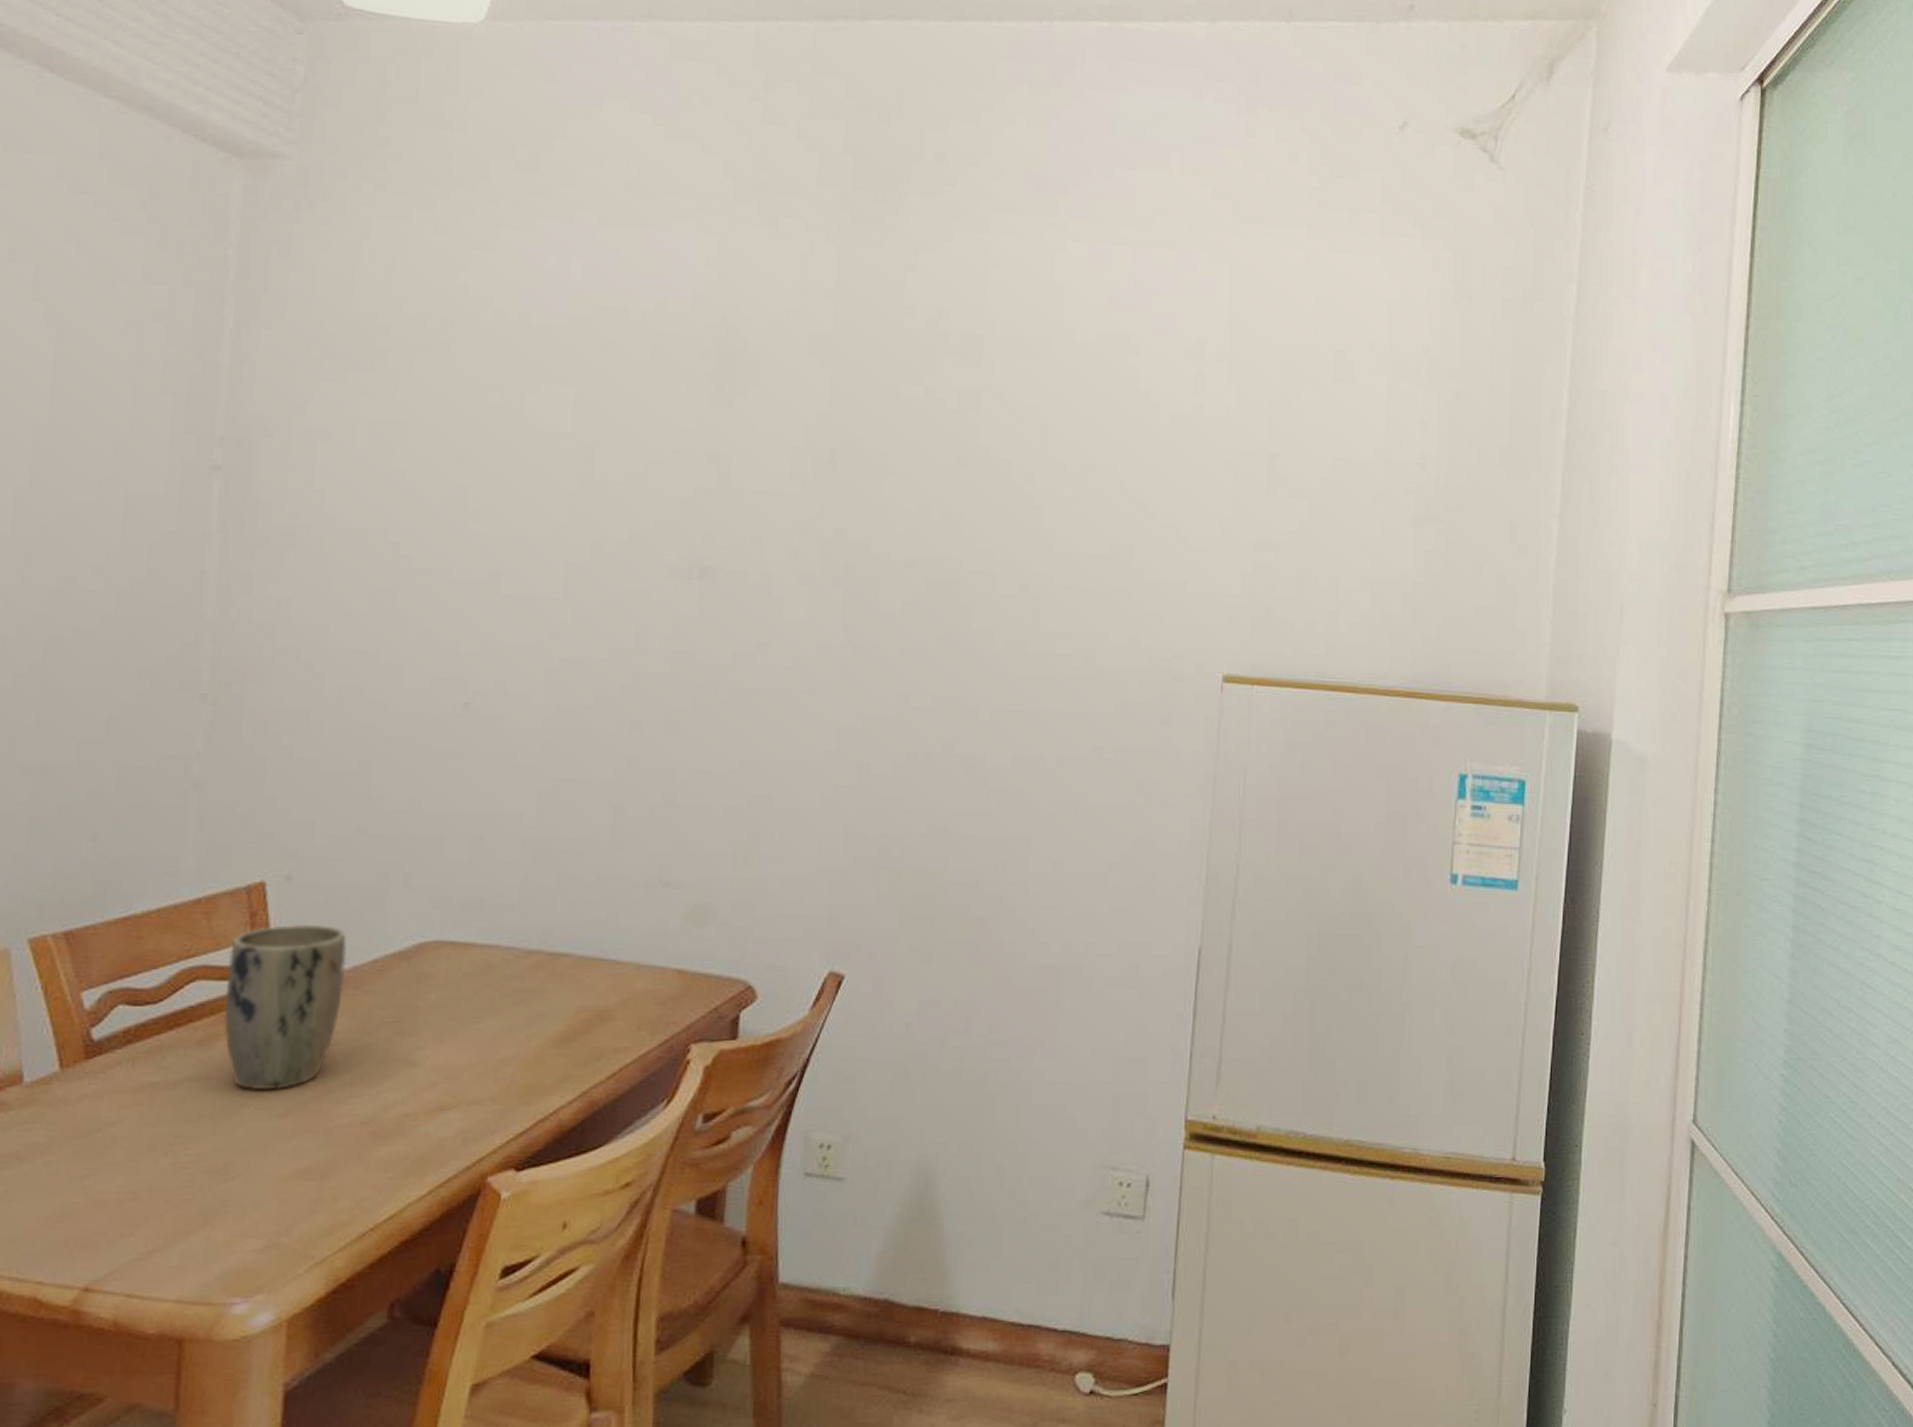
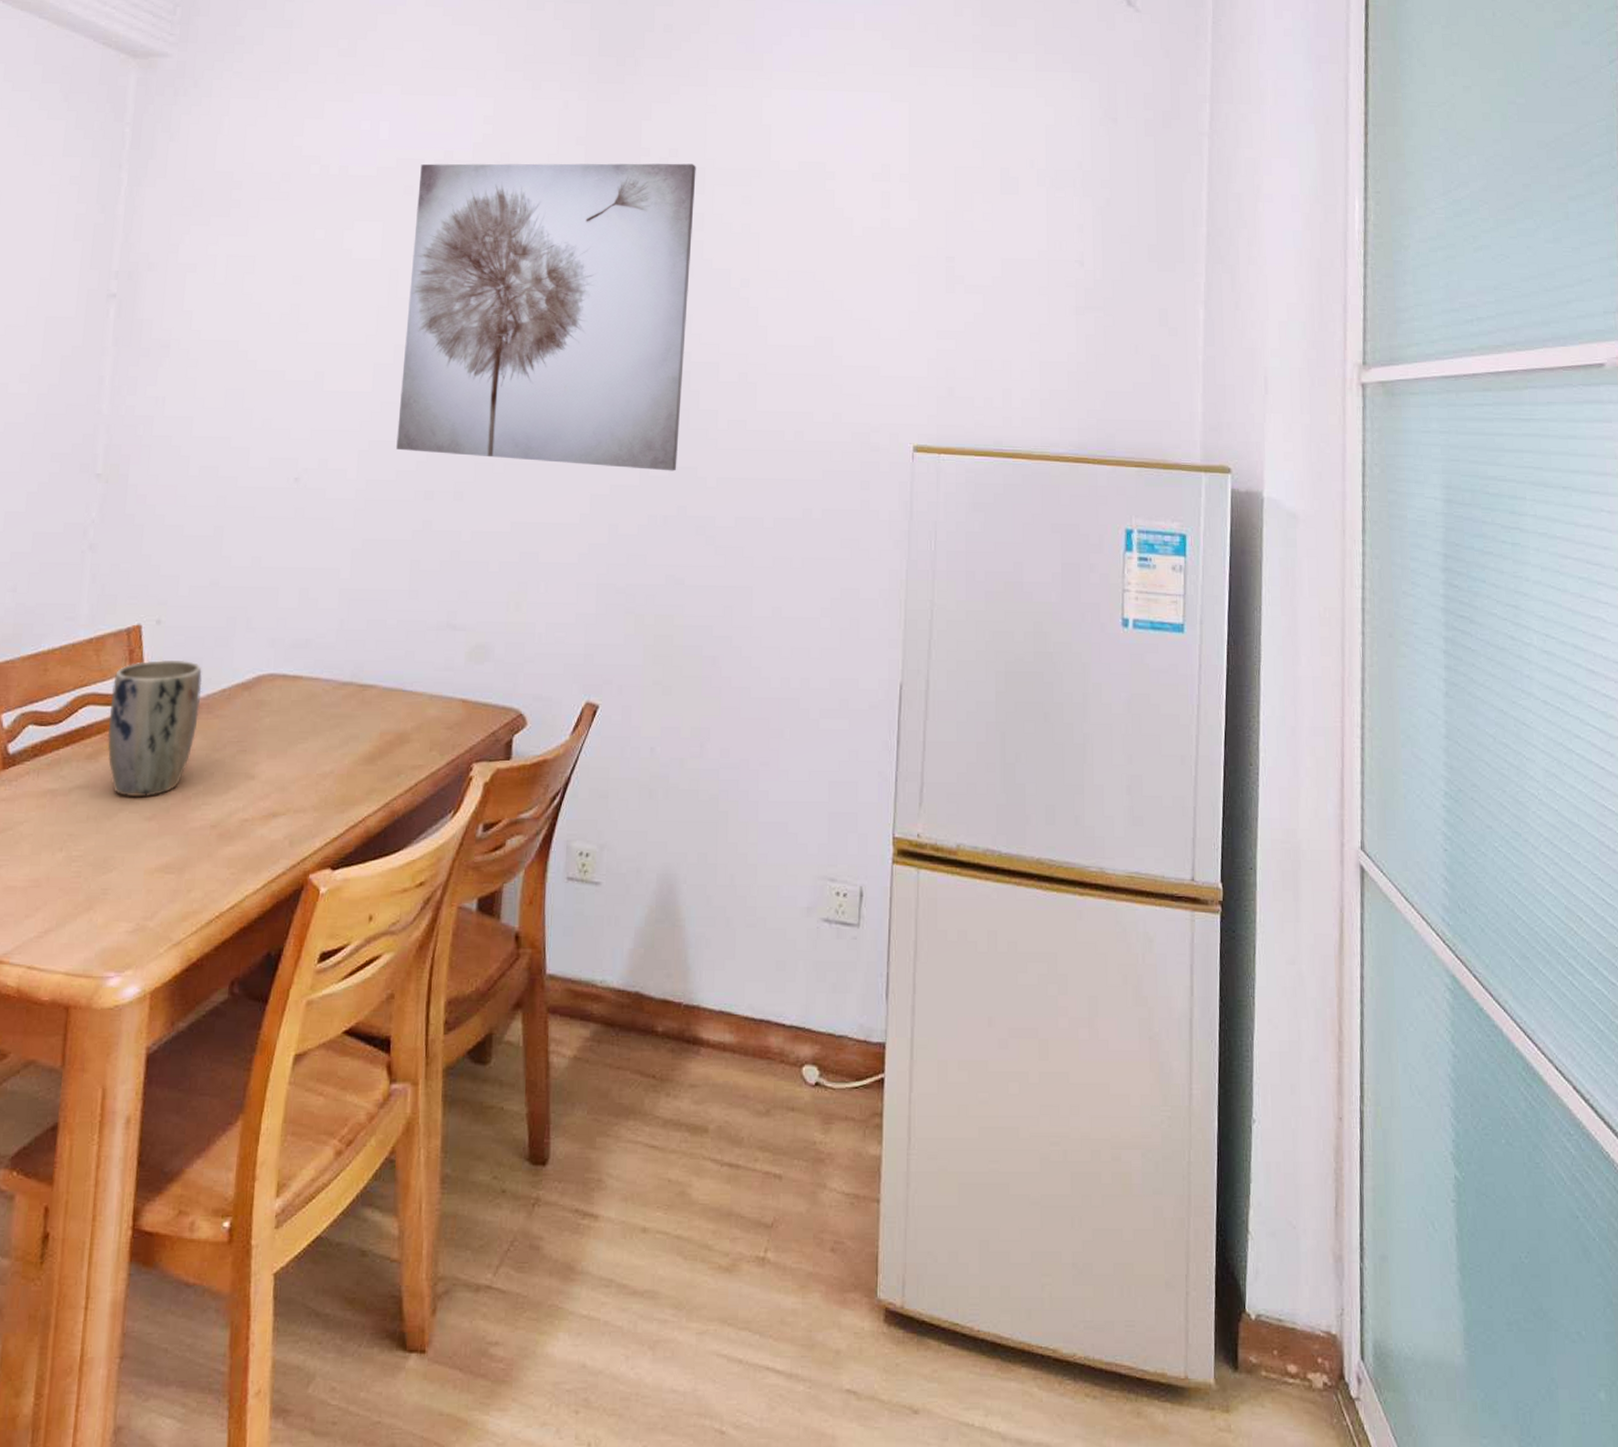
wall art: none [594,314,972,701] -> present [396,163,696,471]

